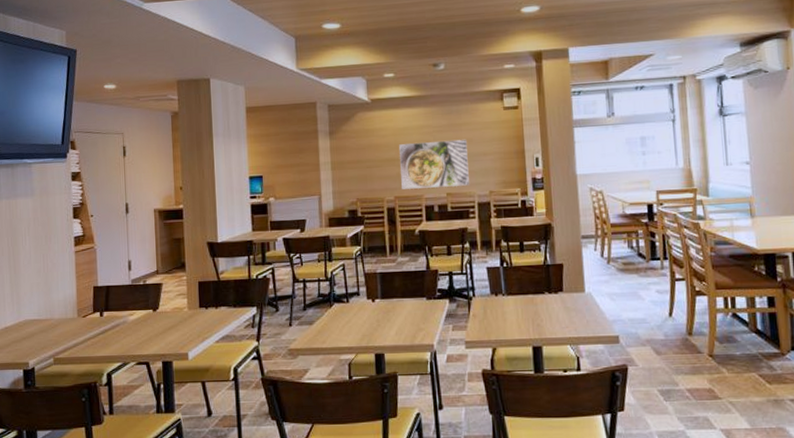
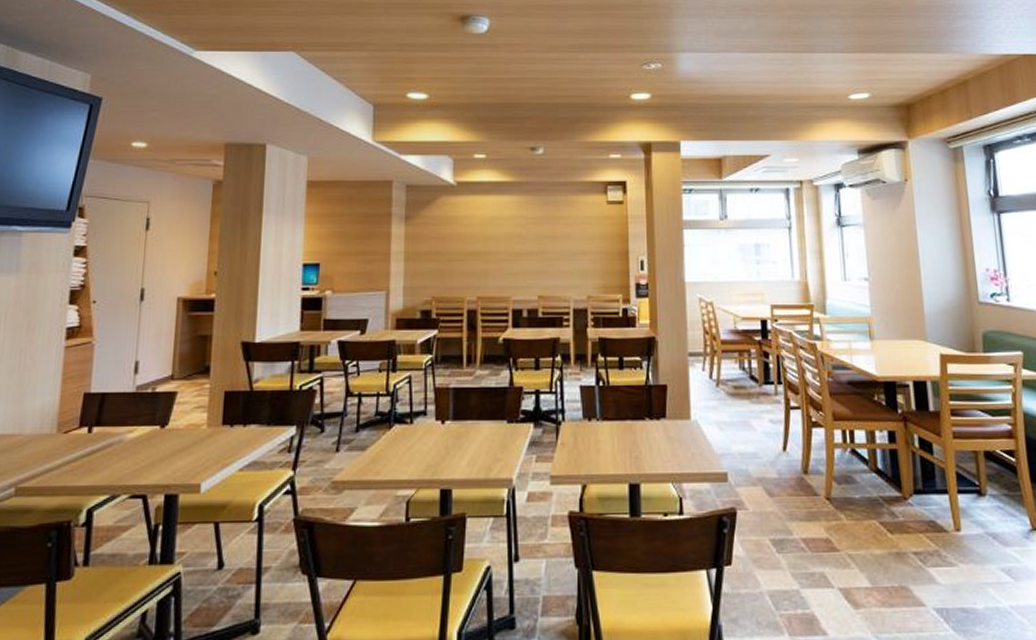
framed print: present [399,139,469,189] -> none [486,234,565,289]

